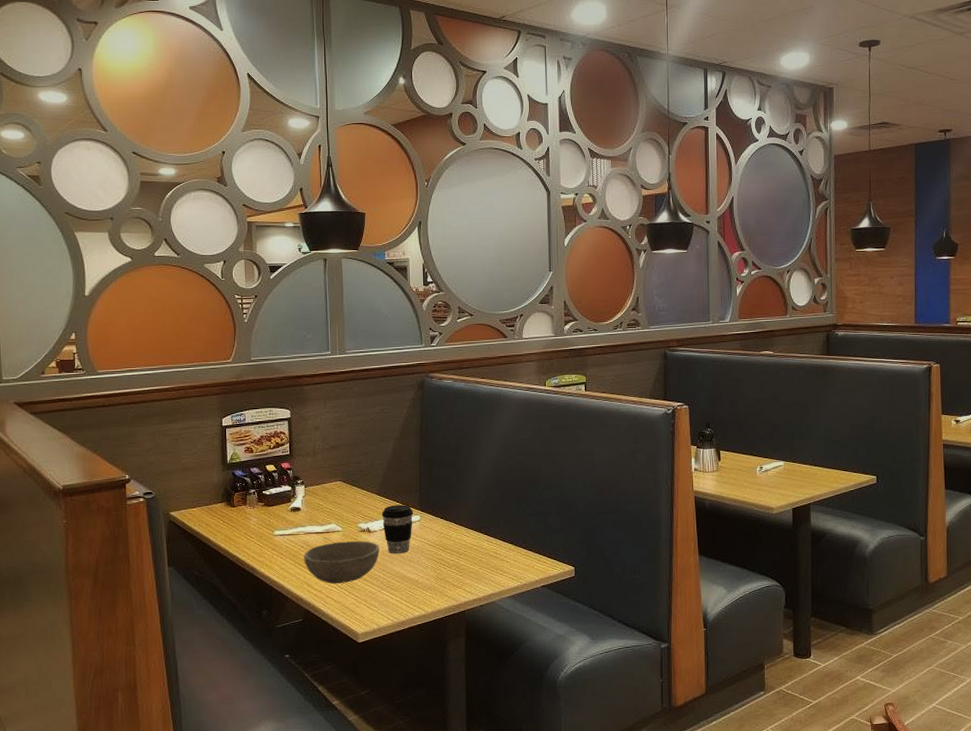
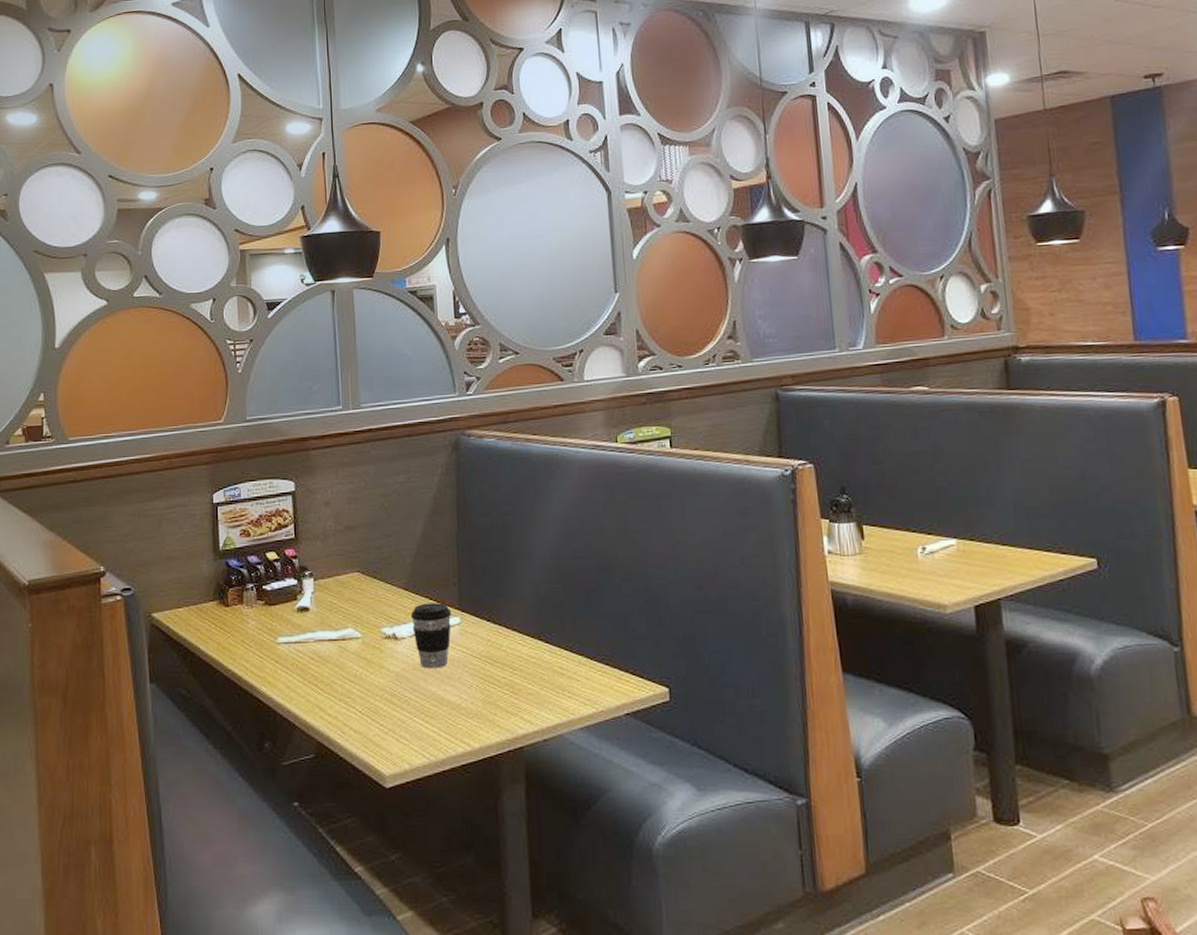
bowl: present [304,541,380,583] -> none [314,651,410,707]

